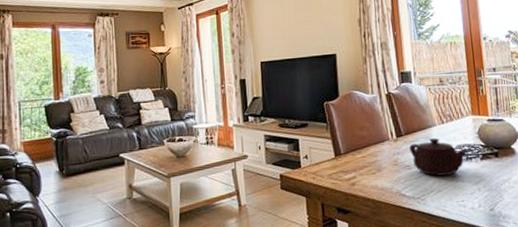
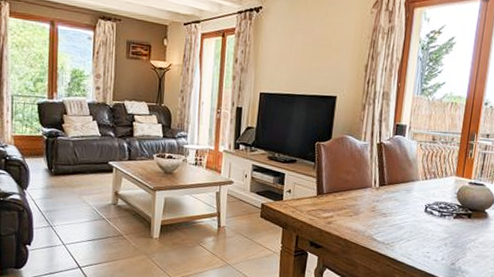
teapot: present [409,137,469,176] -> none [389,191,445,228]

